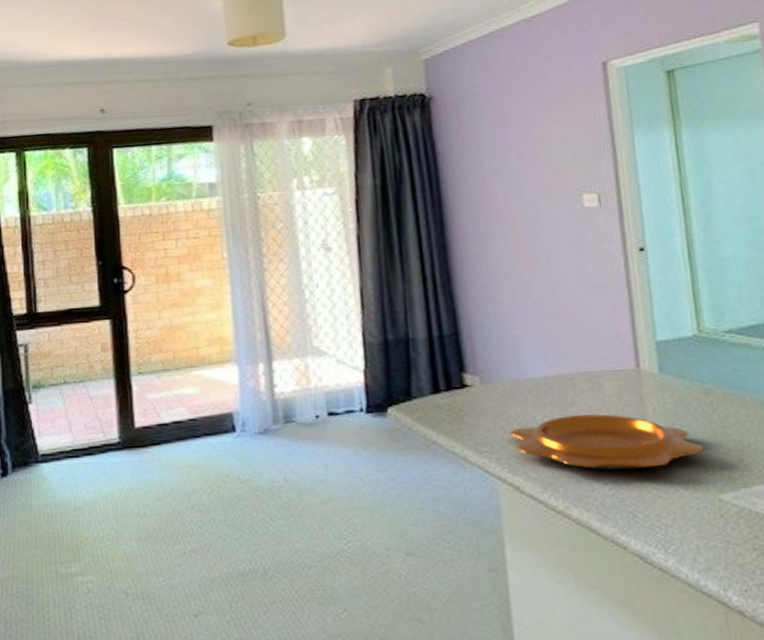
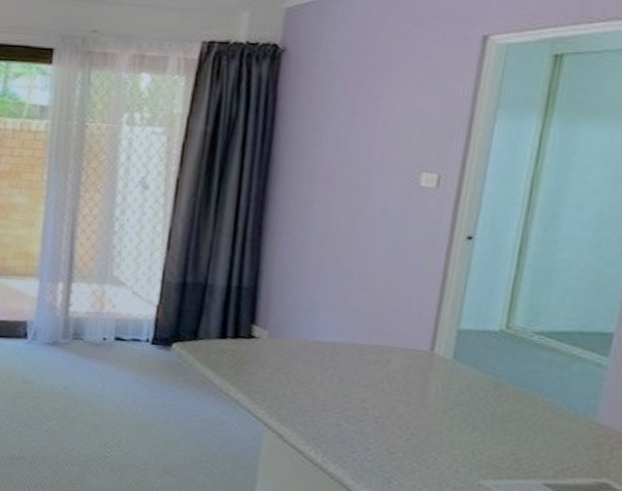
decorative bowl: present [509,414,703,470] -> none [285,381,477,445]

